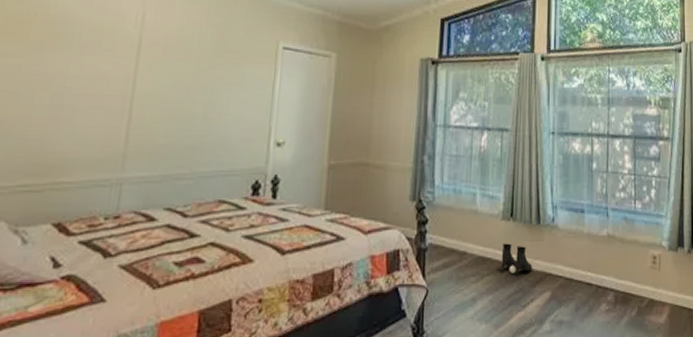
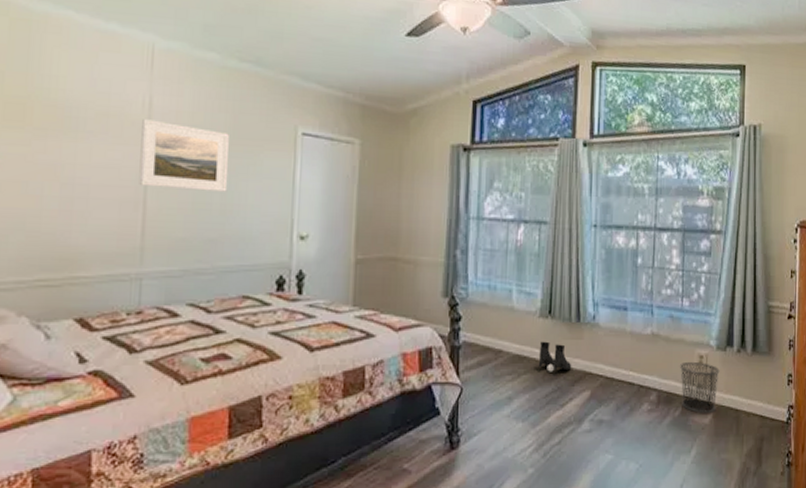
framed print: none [126,34,215,101] -> present [139,119,229,192]
waste bin: none [635,262,672,313] -> present [680,361,720,413]

